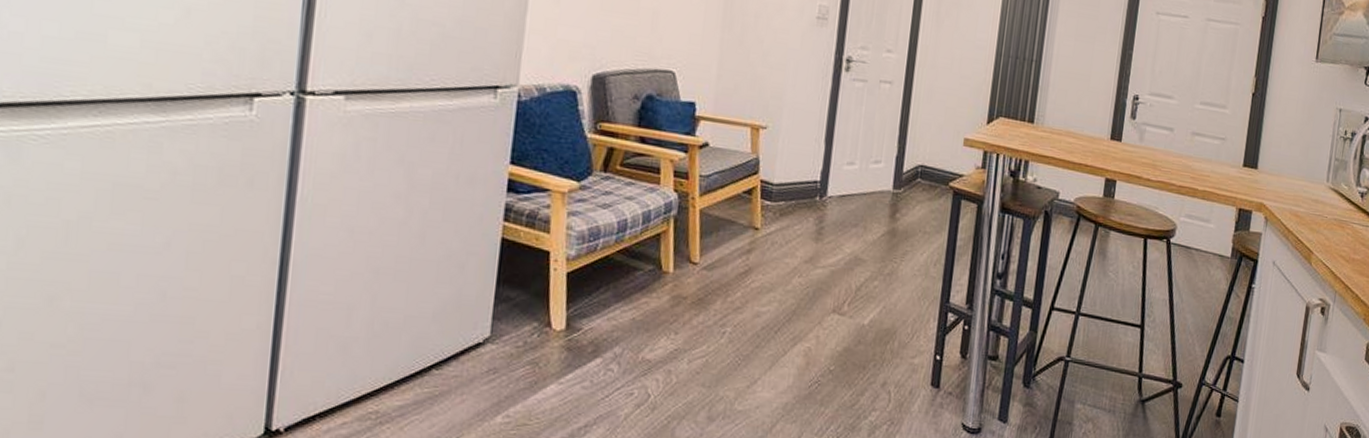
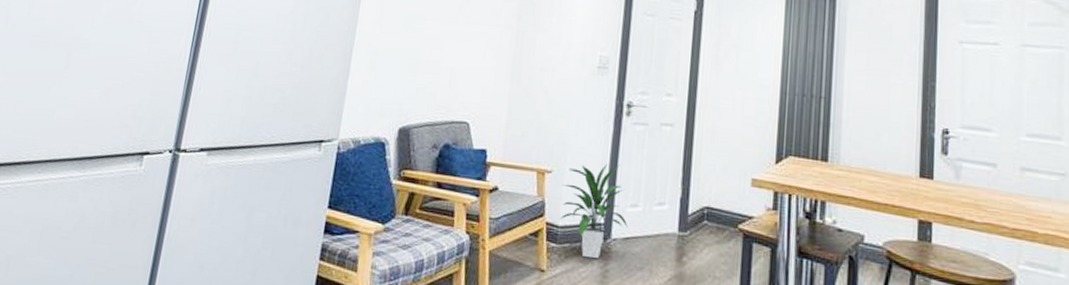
indoor plant: none [775,120,844,217] -> present [560,163,628,259]

